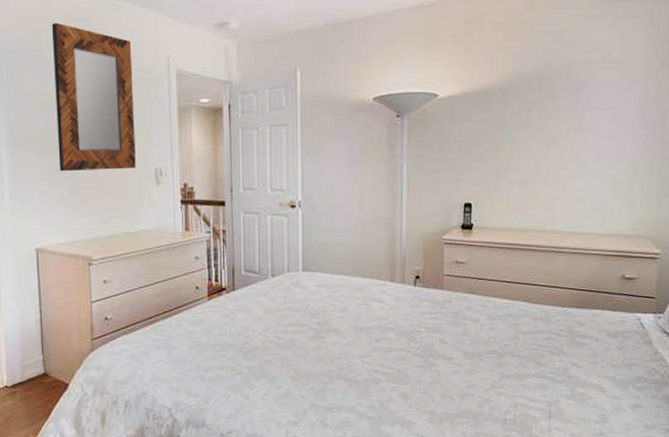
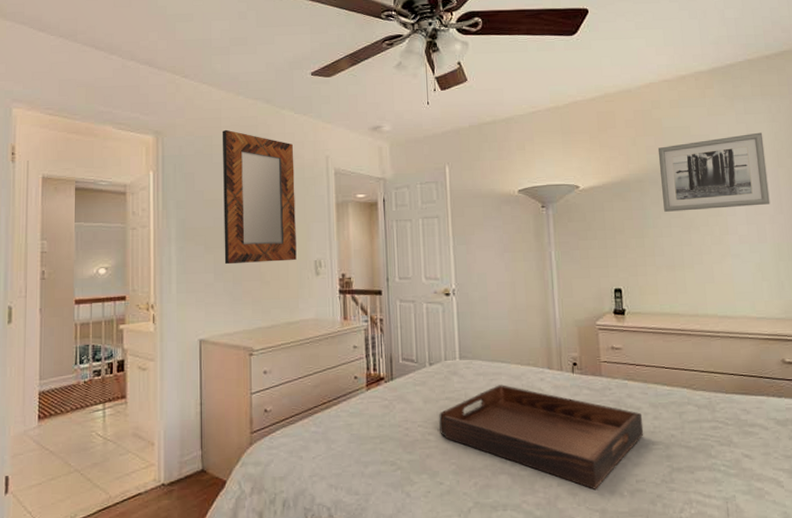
serving tray: none [280,296,479,394] -> present [439,385,644,490]
wall art: none [524,39,639,124] -> present [657,132,770,212]

